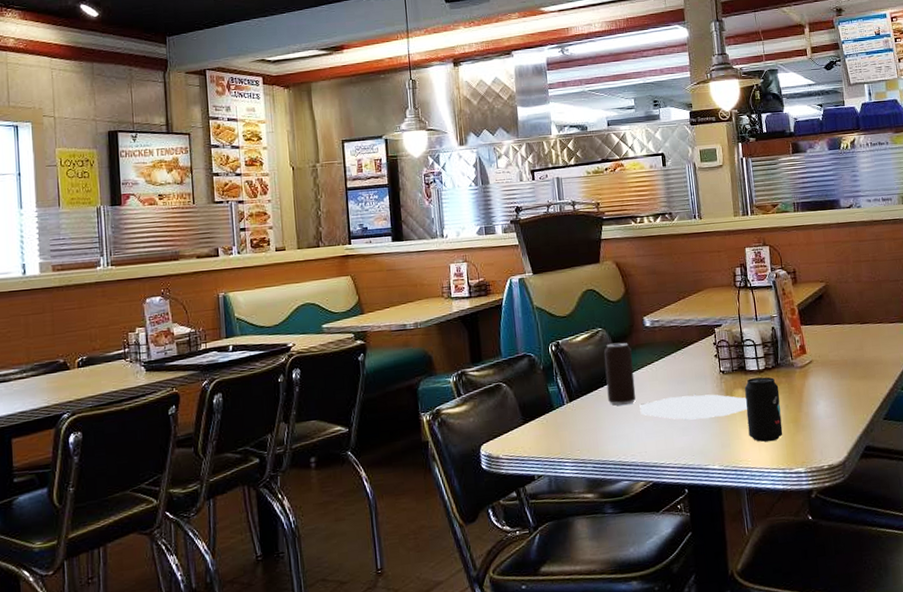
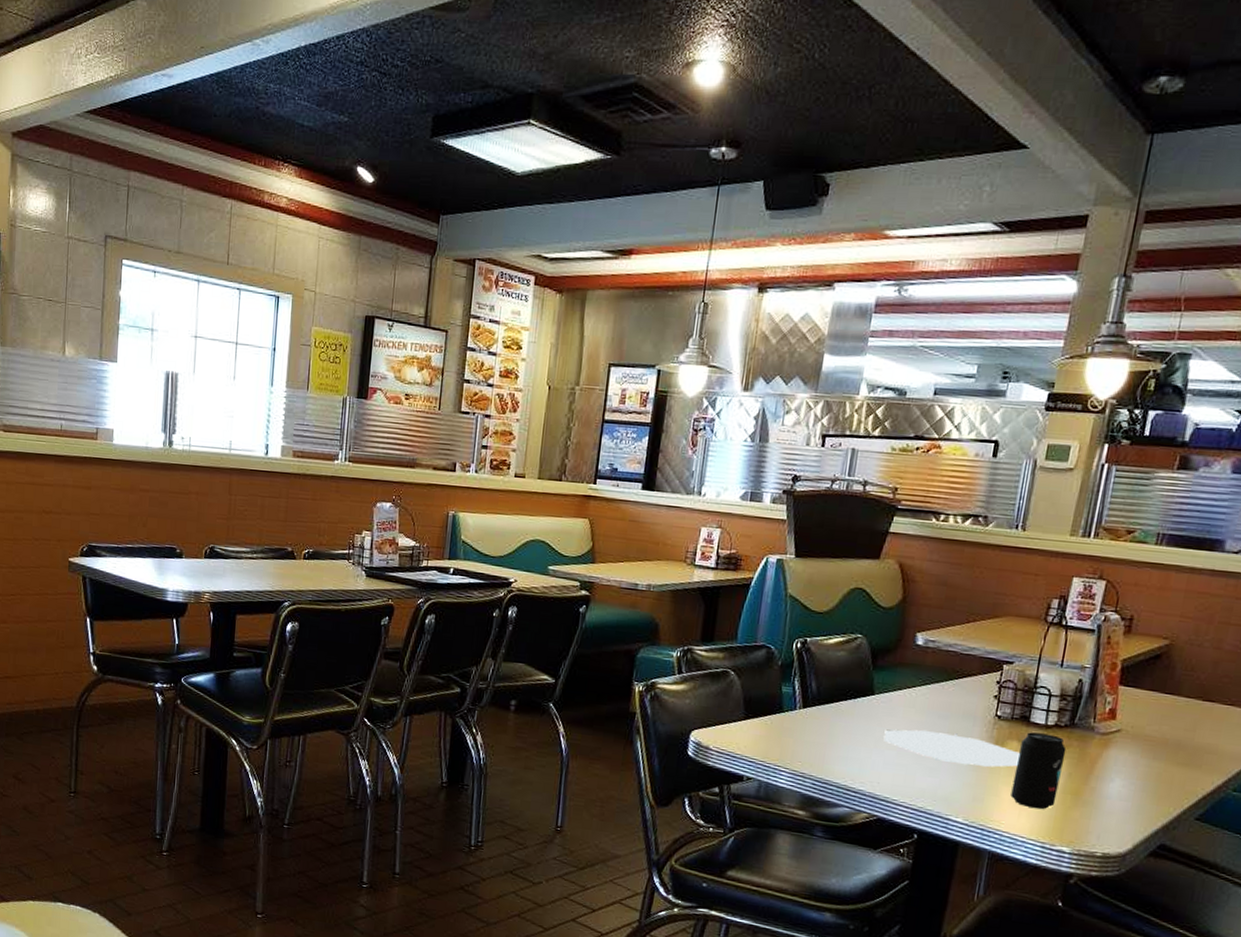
beverage can: present [604,342,636,406] -> none [848,654,892,727]

